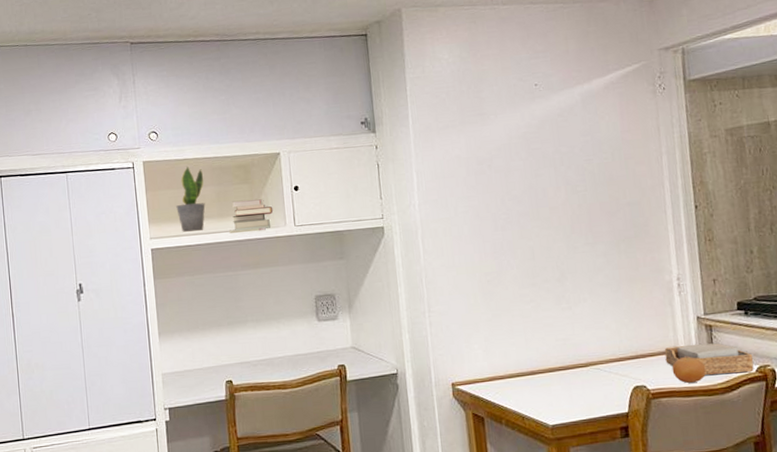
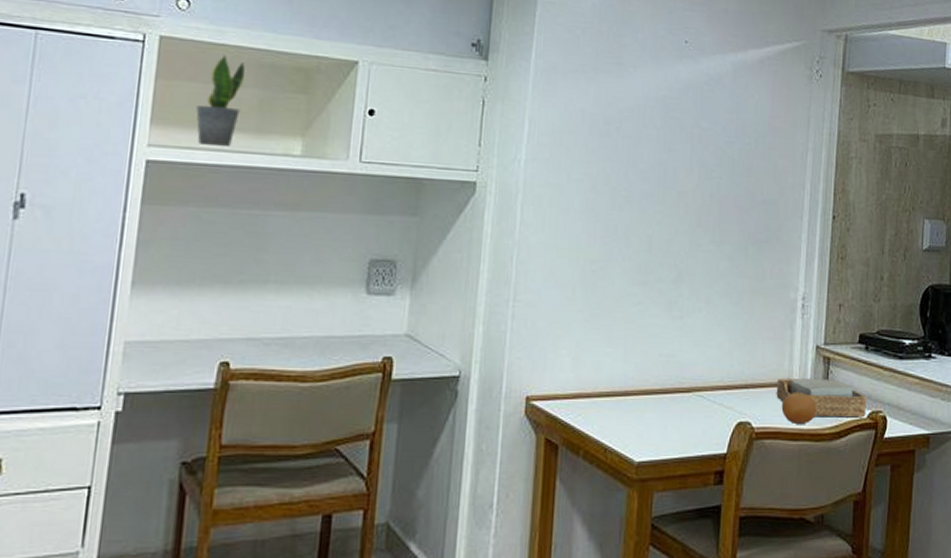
books: present [229,198,273,234] -> none [267,114,334,162]

